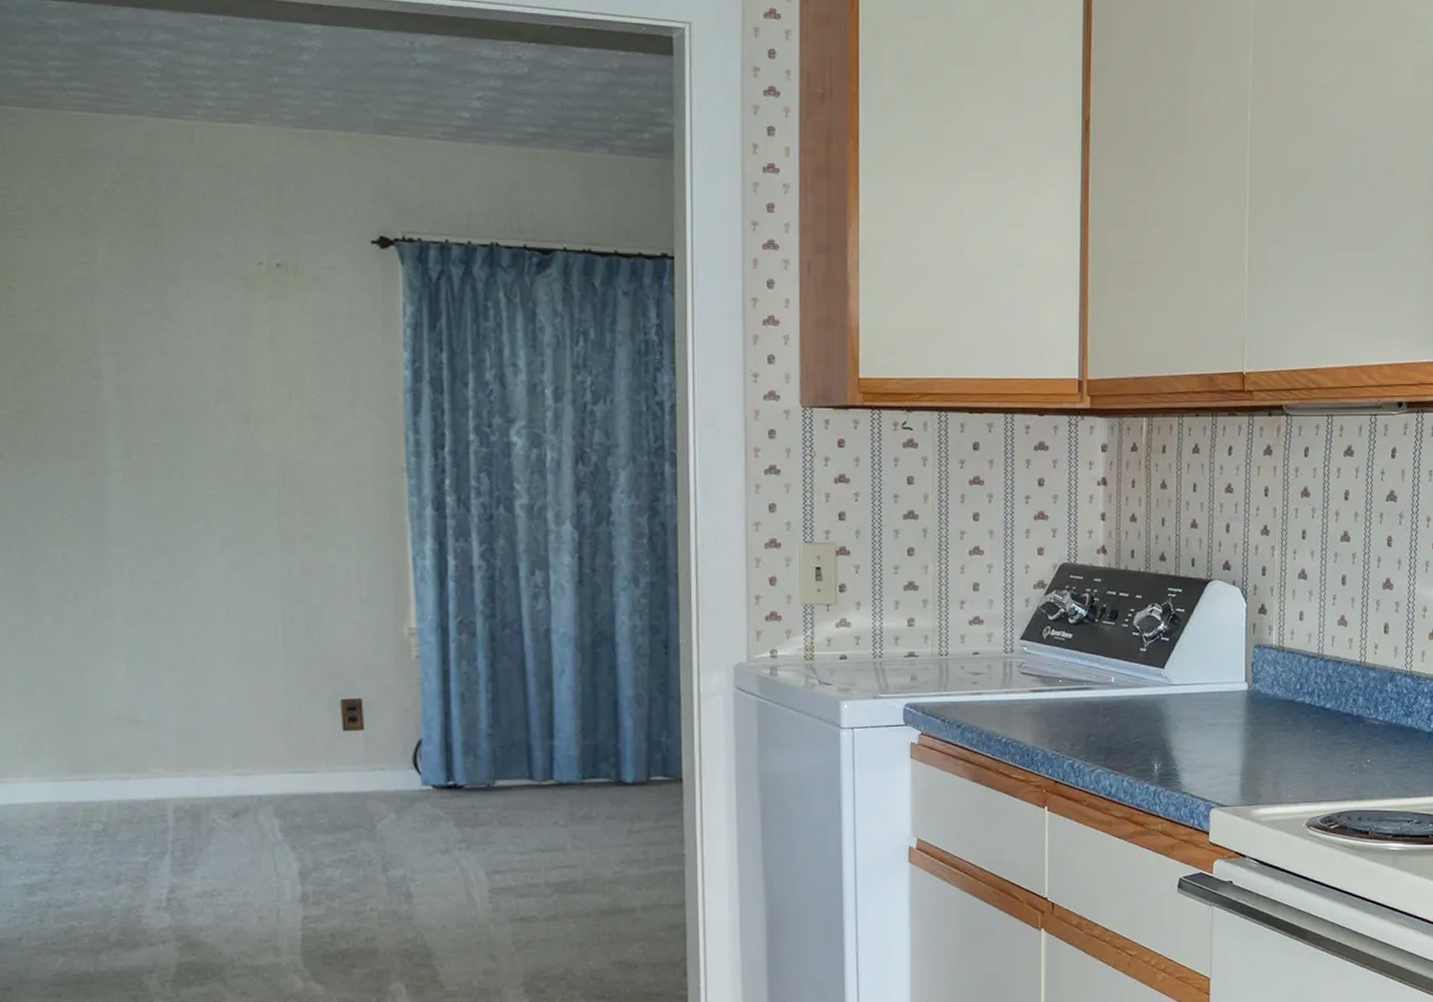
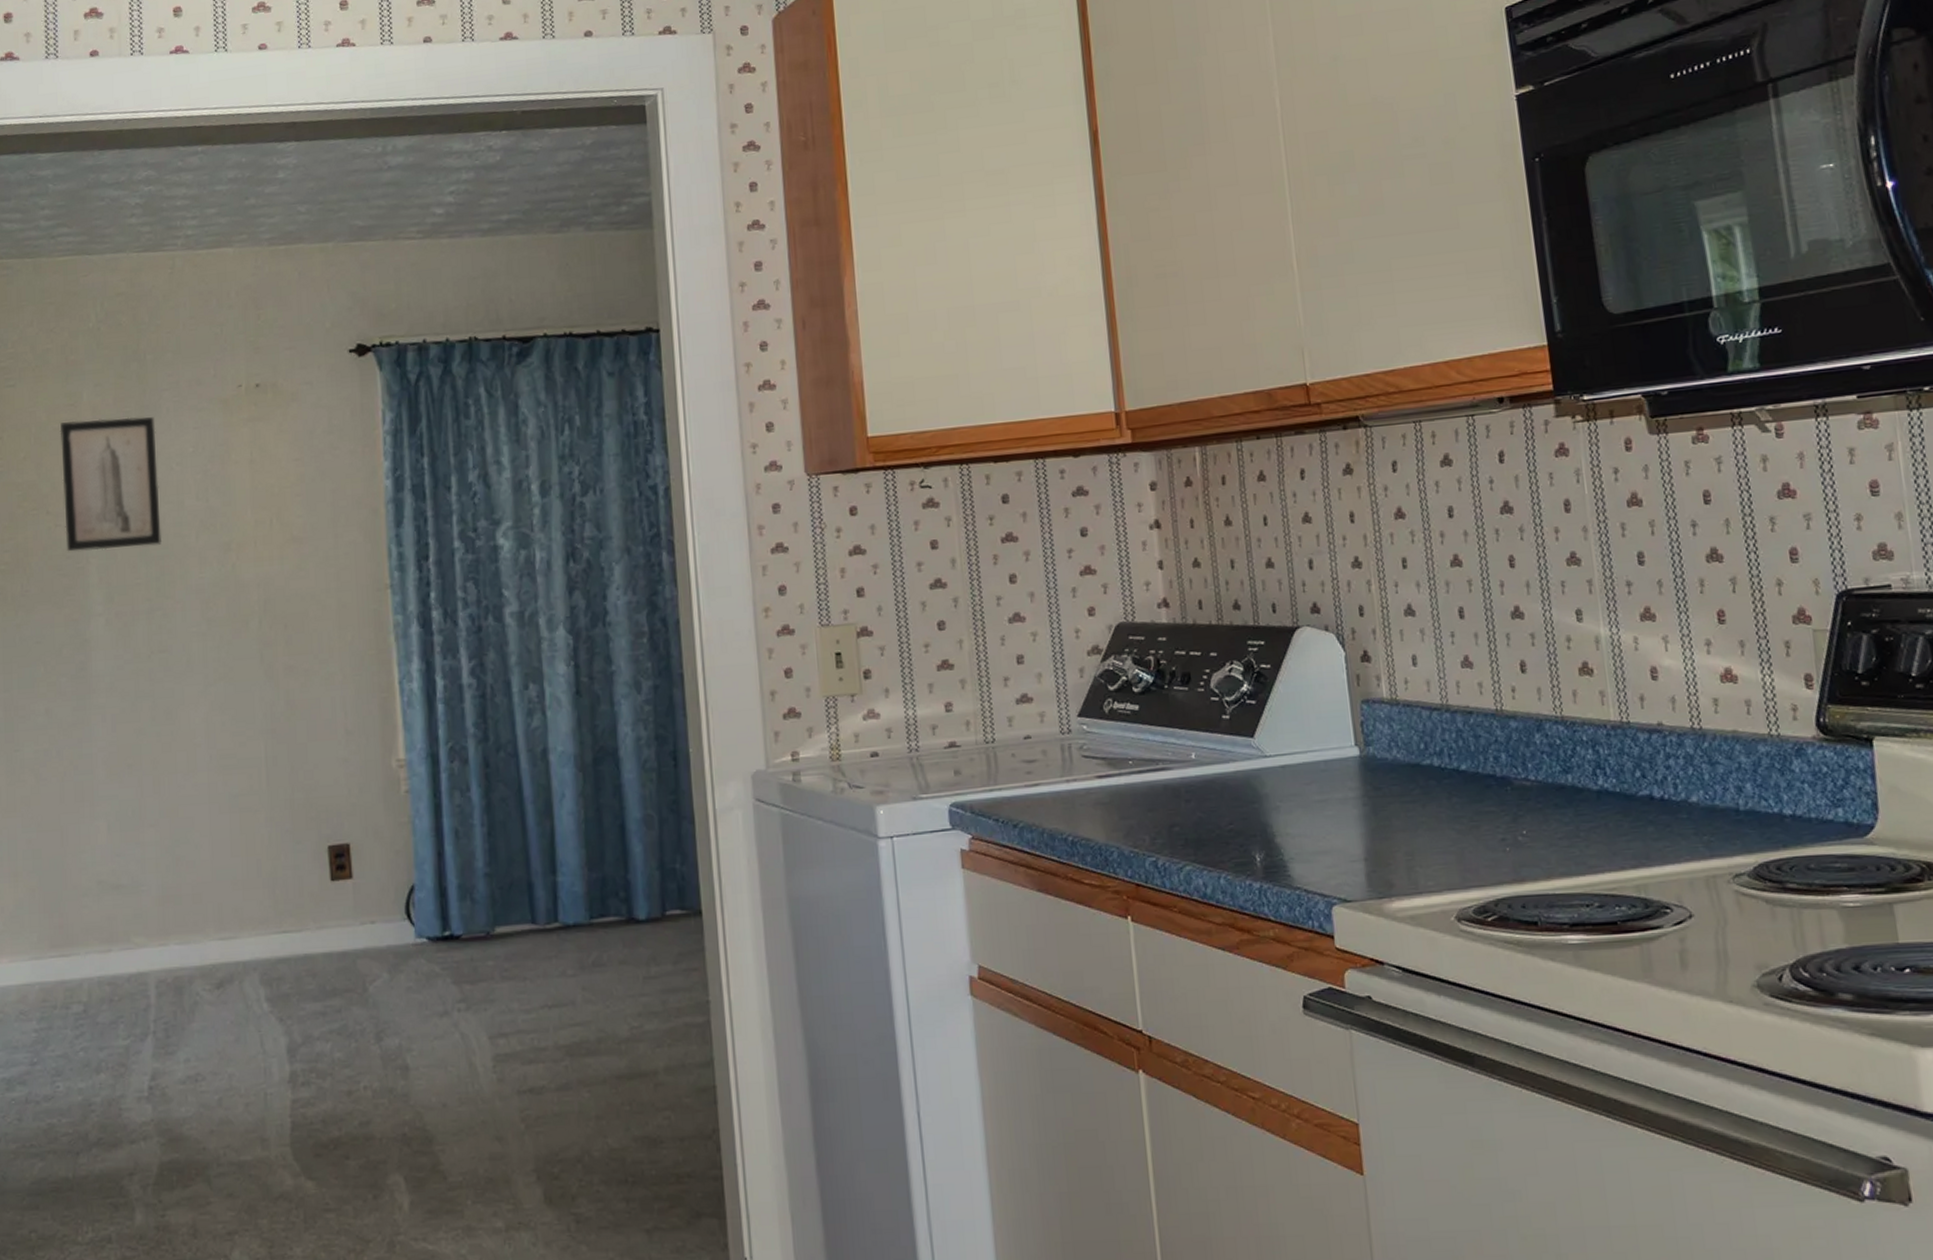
wall art: none [74,280,180,409] -> present [60,417,161,552]

